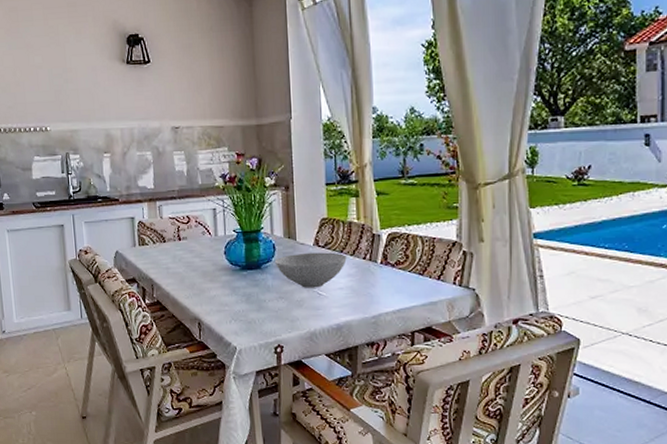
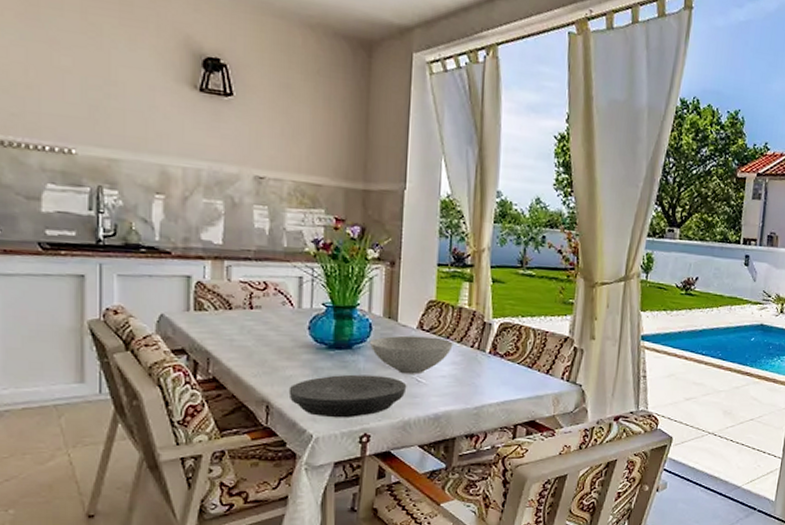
plate: none [214,291,310,331] -> present [288,374,407,418]

